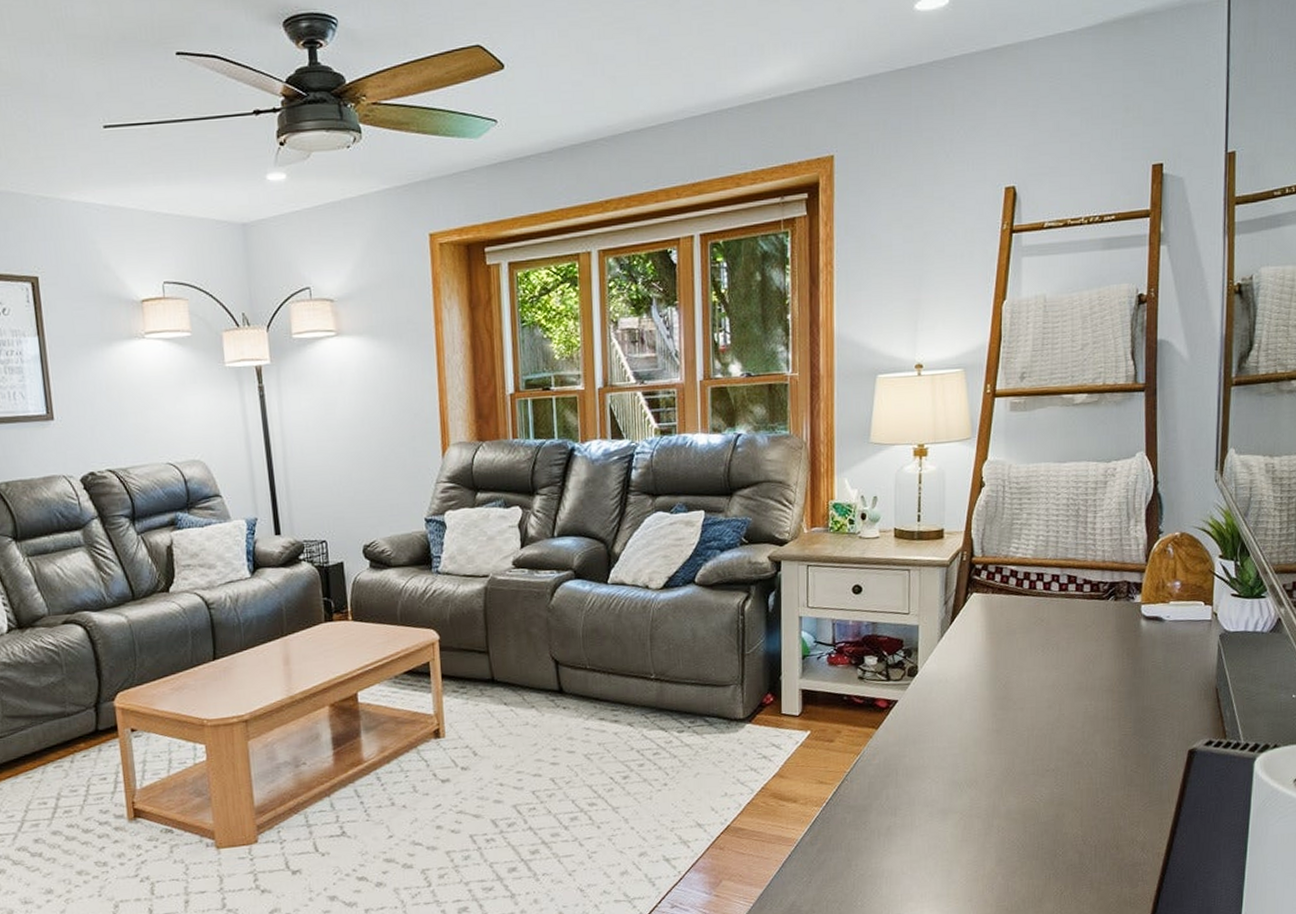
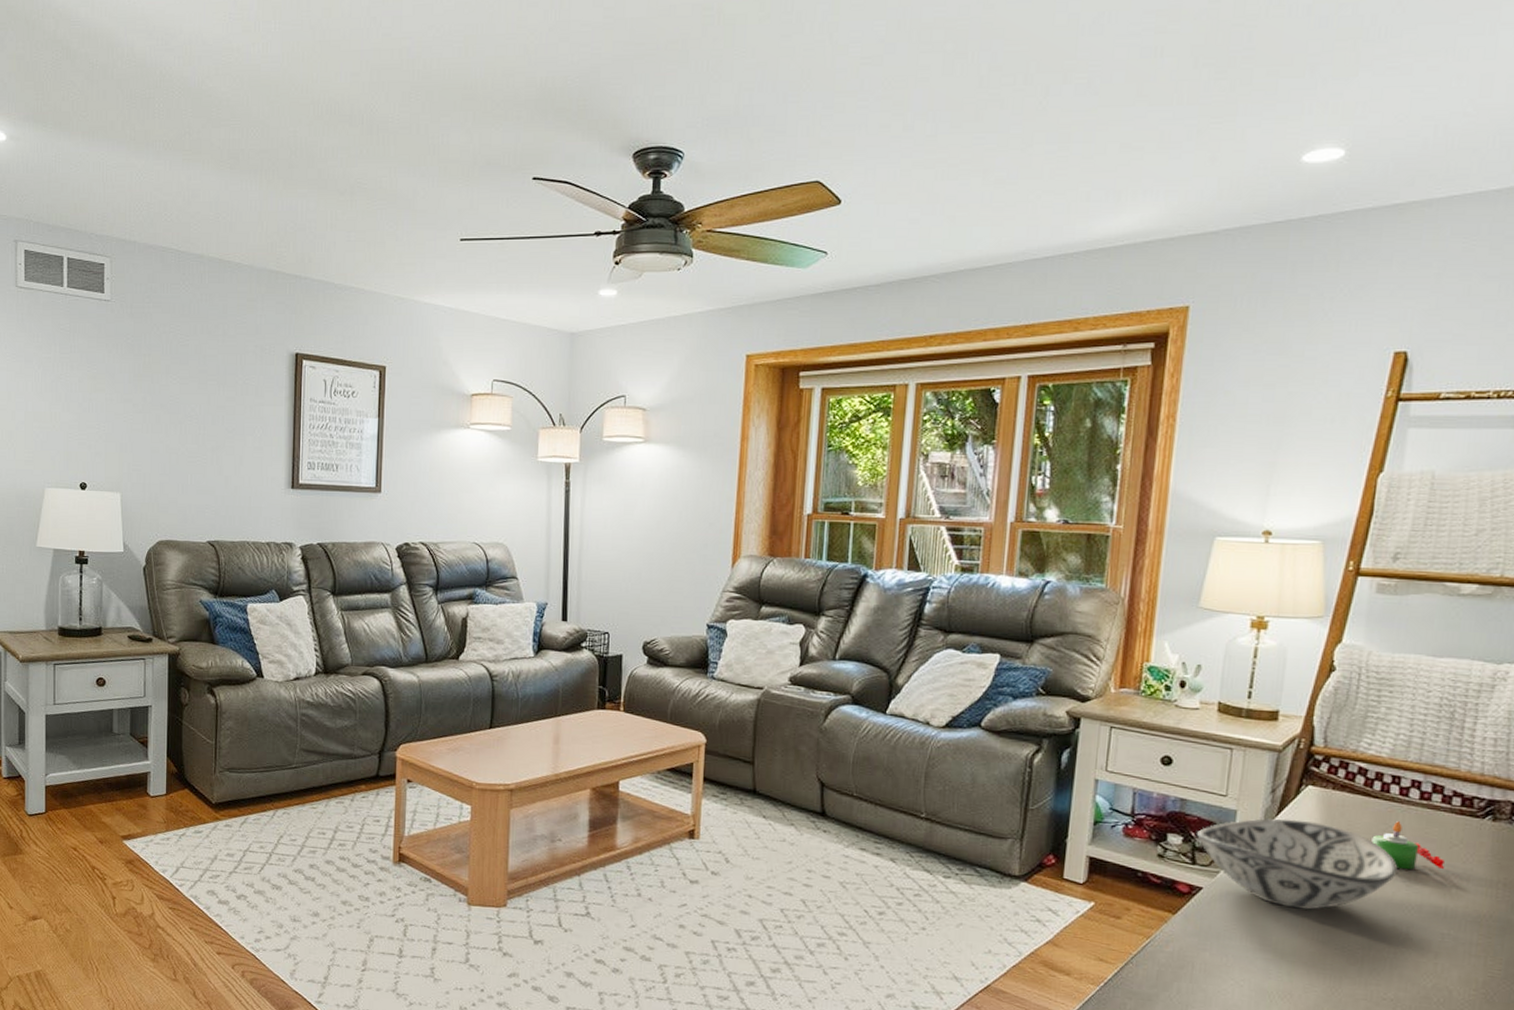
decorative bowl: none [887,624,1048,706] -> present [1196,818,1398,910]
candle: none [1026,613,1083,655] -> present [1371,821,1446,870]

